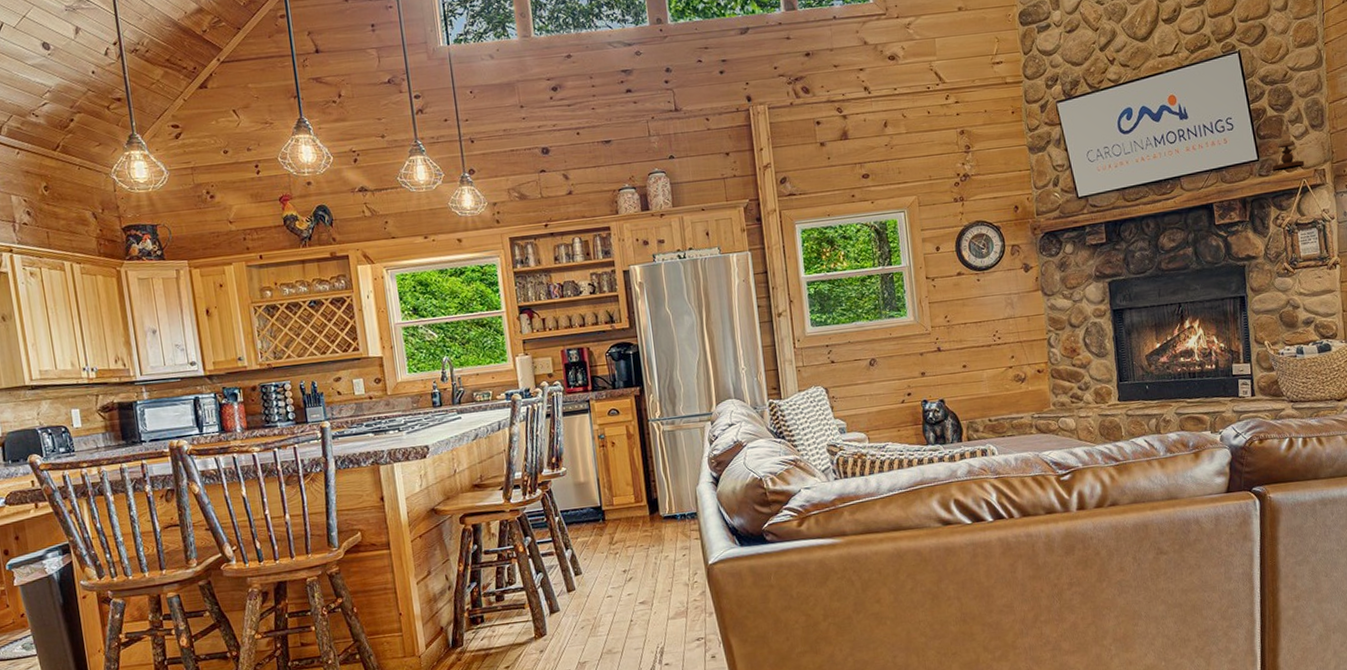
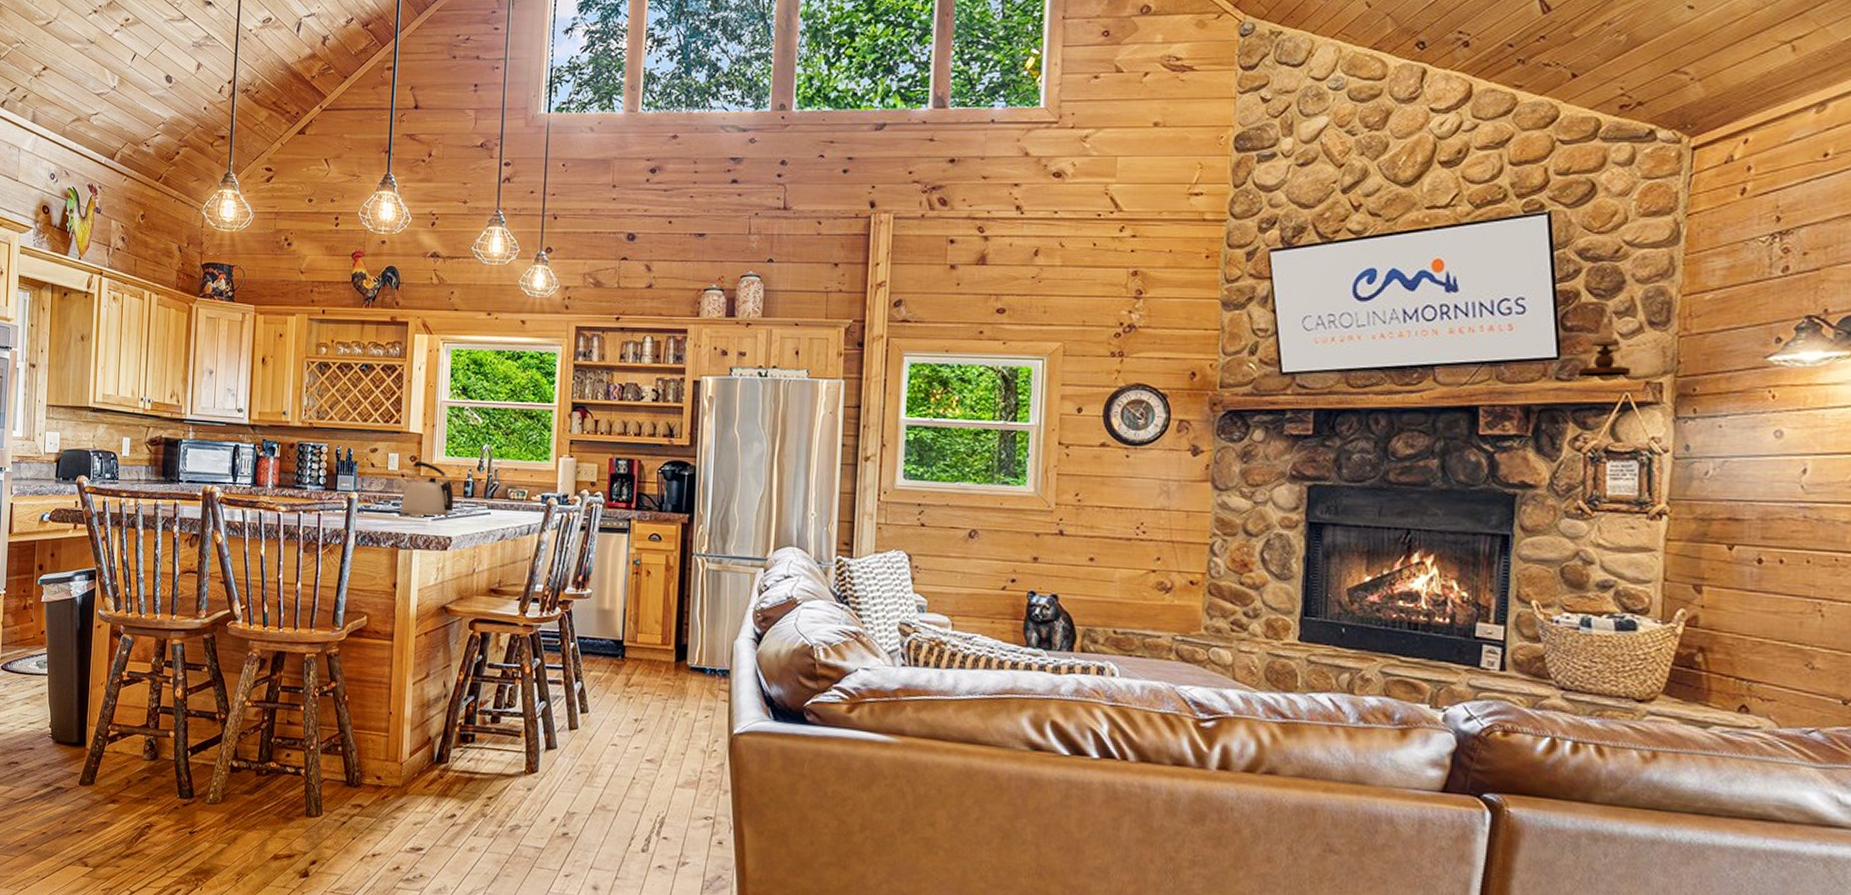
kettle: none [363,381,426,434] -> present [395,460,454,518]

